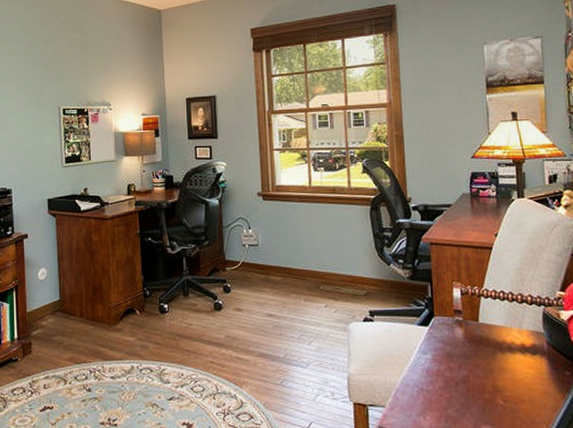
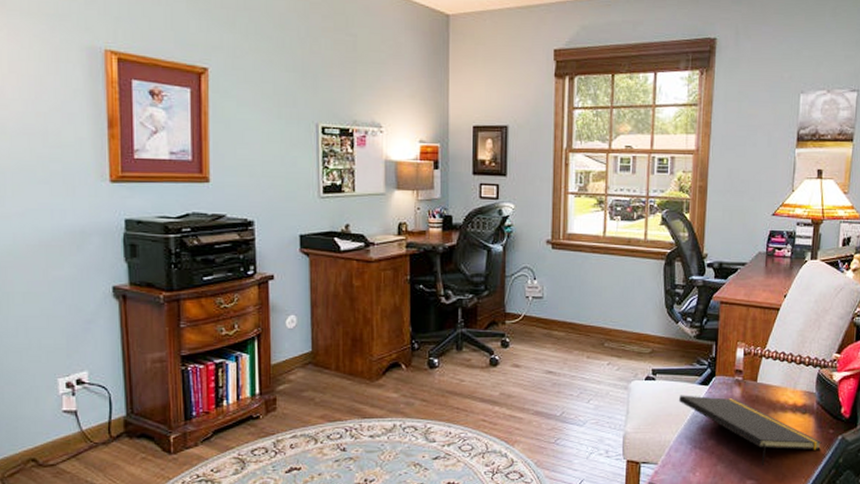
notepad: none [399,336,560,409] -> present [678,395,822,465]

